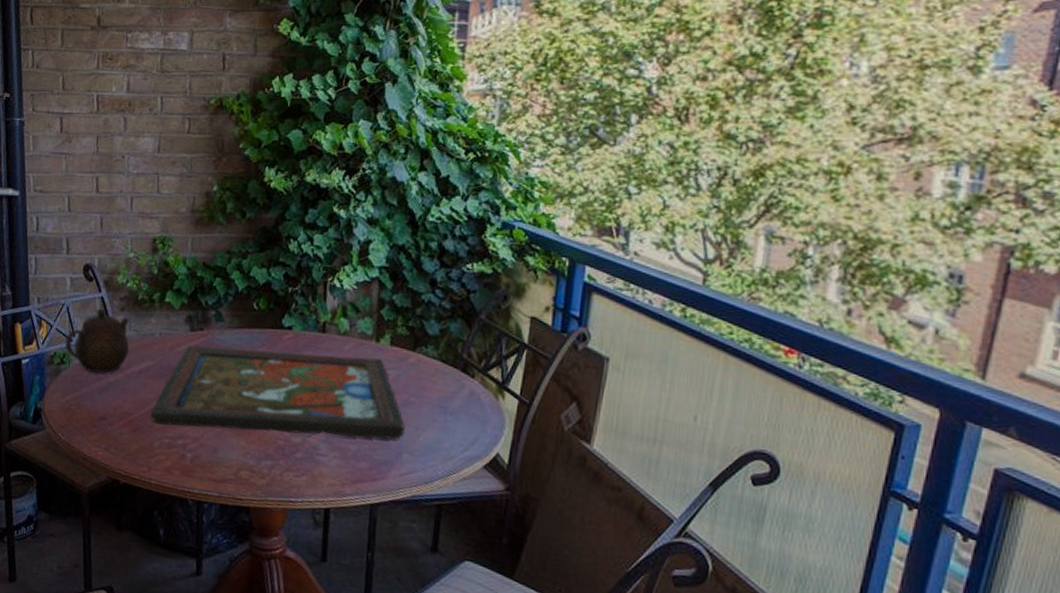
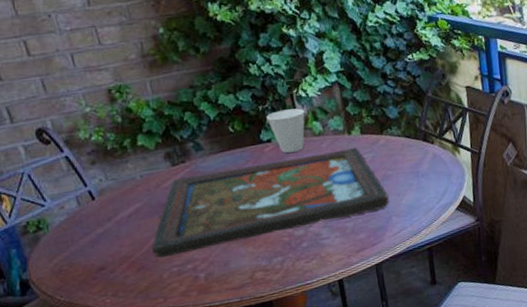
teapot: present [64,308,130,373] -> none [35,166,112,230]
cup: none [293,297,335,348] -> present [266,108,305,153]

